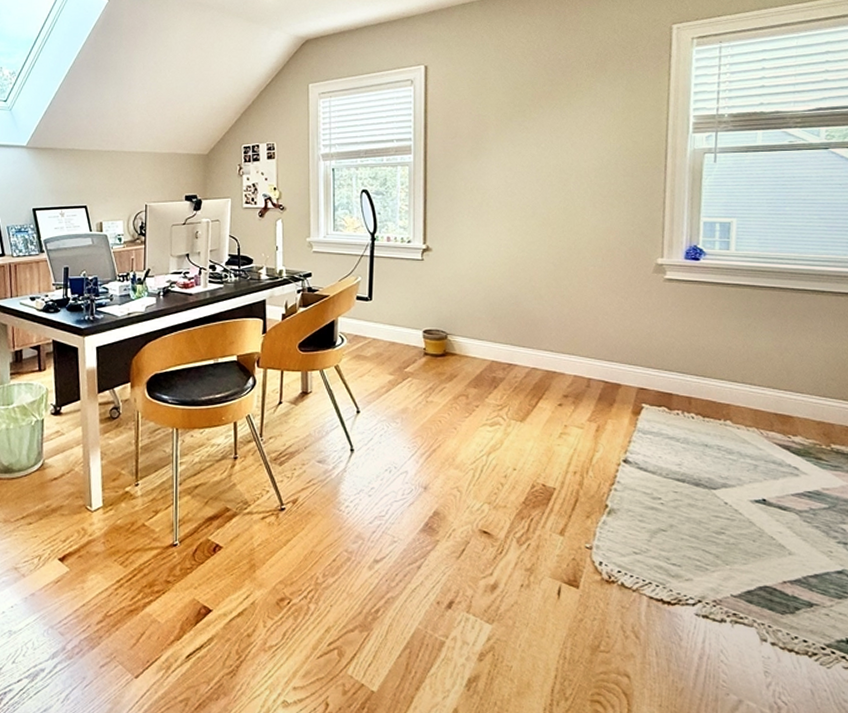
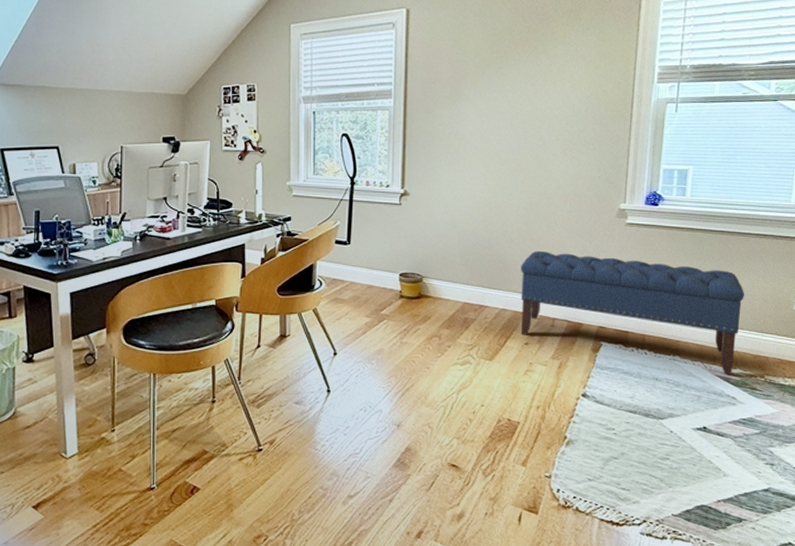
bench: none [551,307,802,443] -> present [520,250,744,375]

